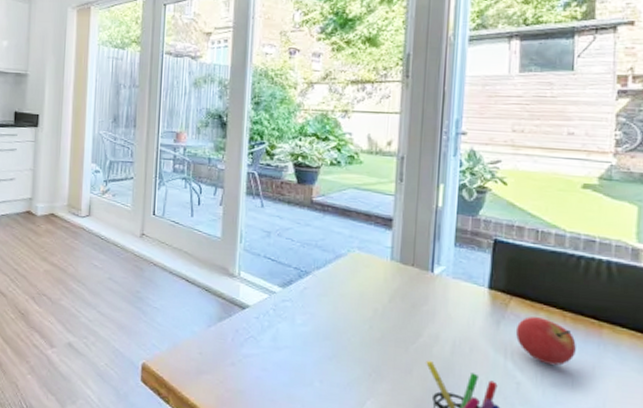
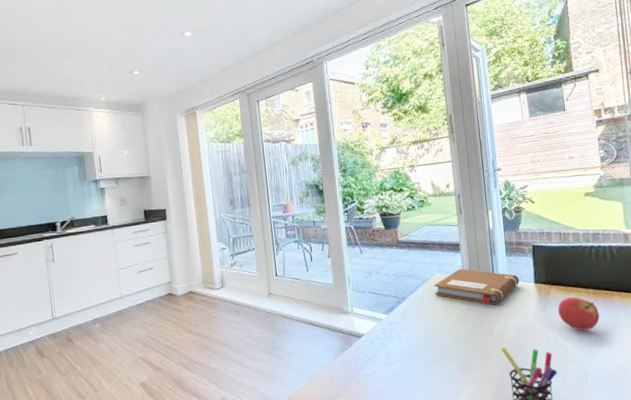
notebook: none [349,250,468,306] -> present [434,268,520,305]

